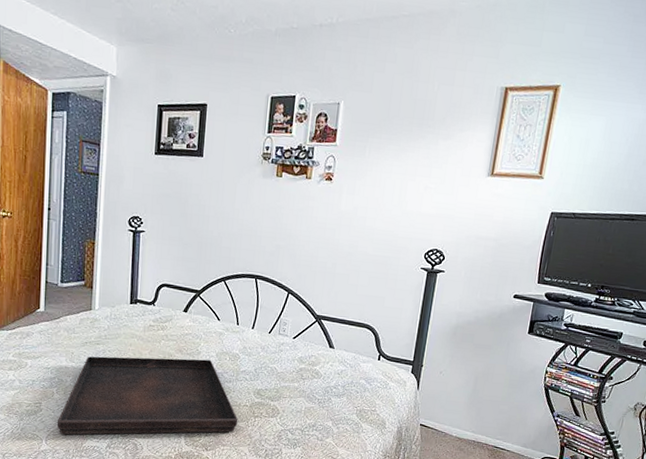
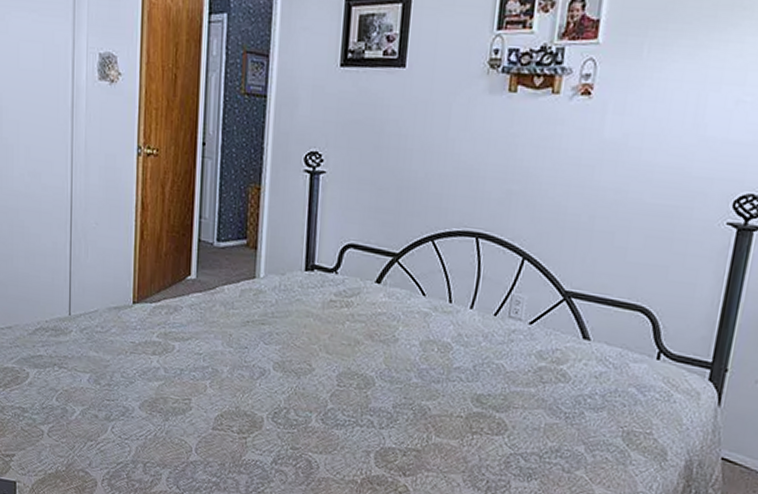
serving tray: present [56,356,238,435] -> none [209,340,449,453]

